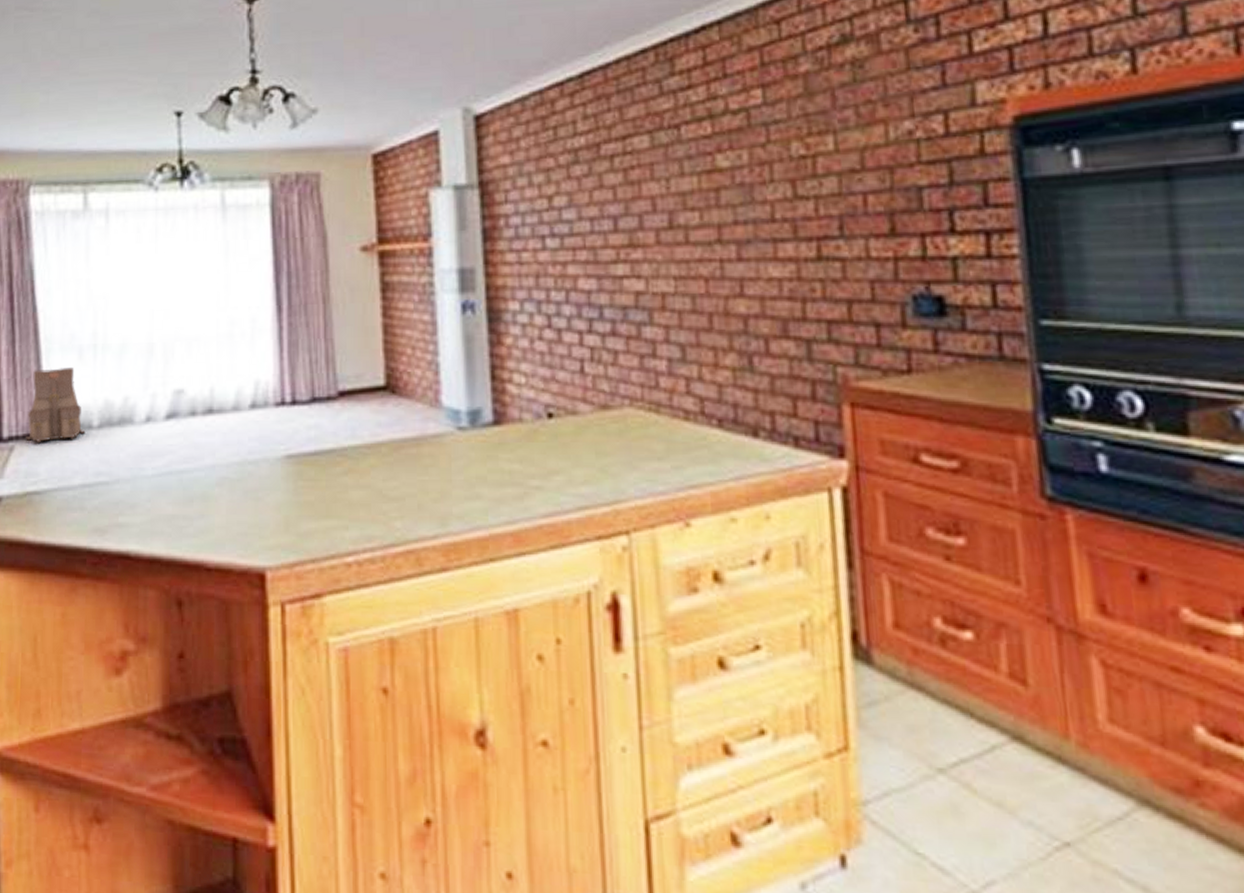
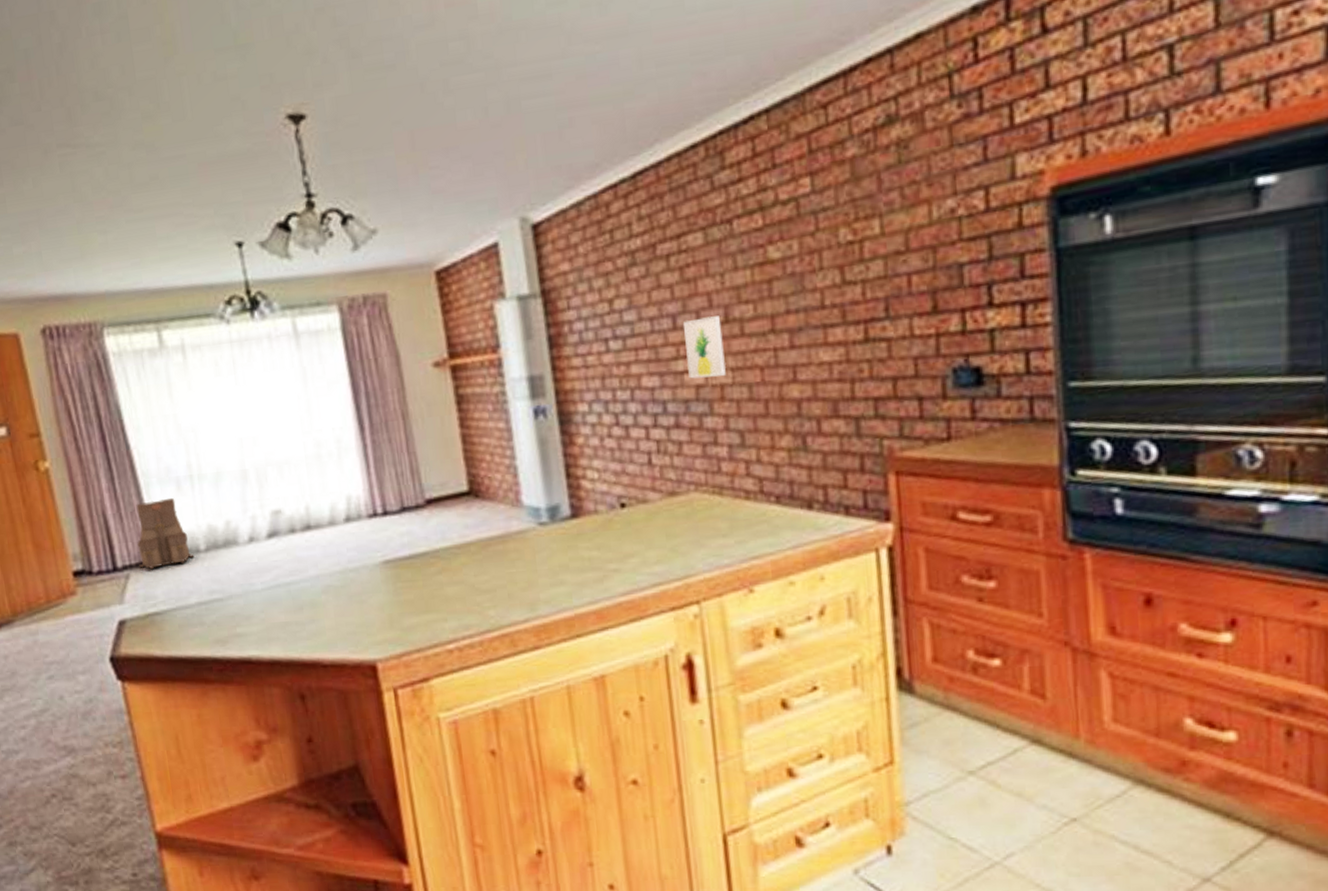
wall art: none [624,221,668,285] -> present [682,316,726,379]

